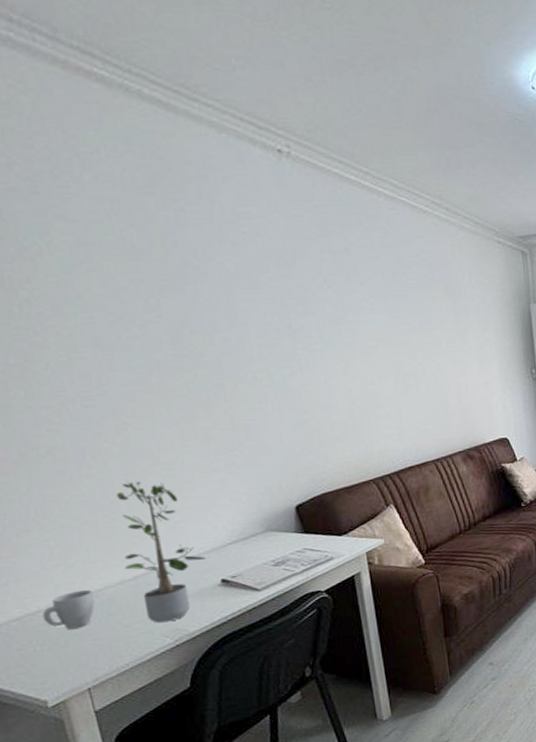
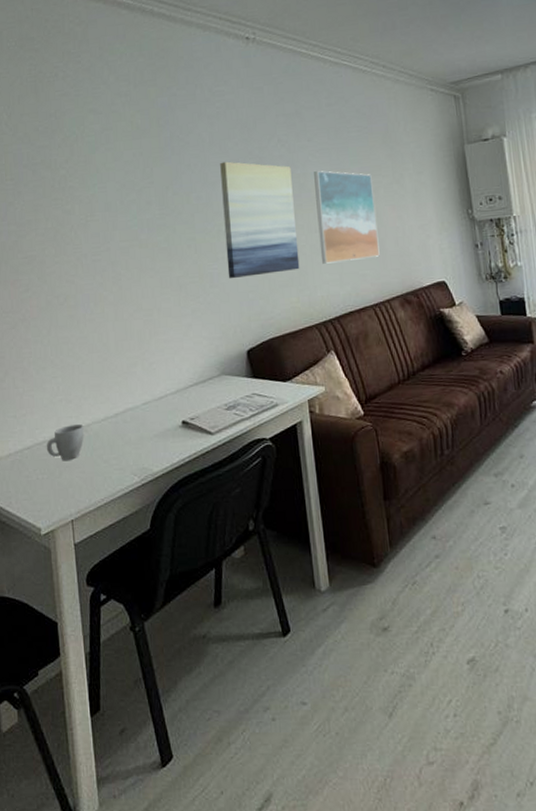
potted plant: present [116,478,206,623] -> none [108,323,171,461]
wall art: none [251,299,354,432] -> present [220,161,300,279]
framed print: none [368,319,442,418] -> present [314,171,380,264]

